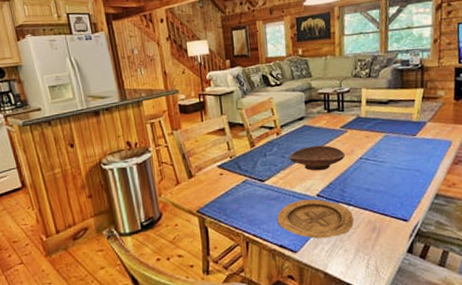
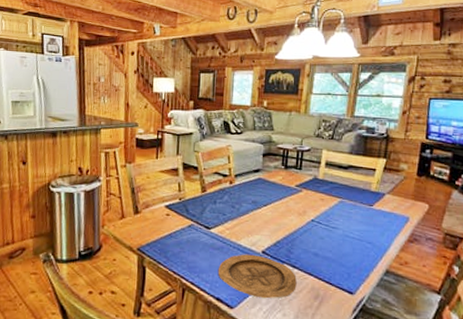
decorative bowl: present [289,145,345,171] -> none [239,200,297,227]

